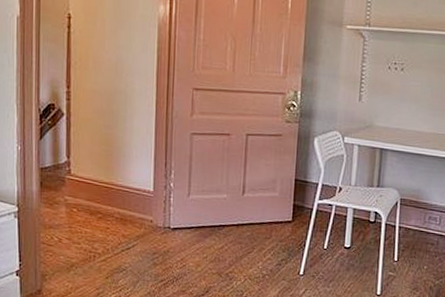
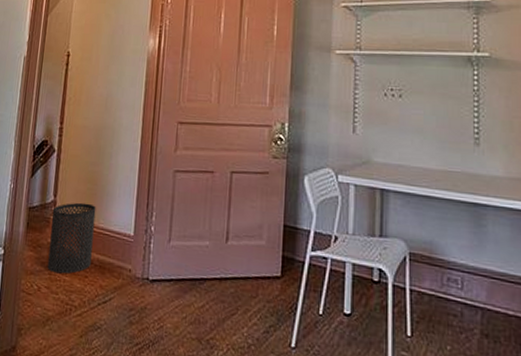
trash can: none [66,163,113,227] -> present [47,202,96,274]

